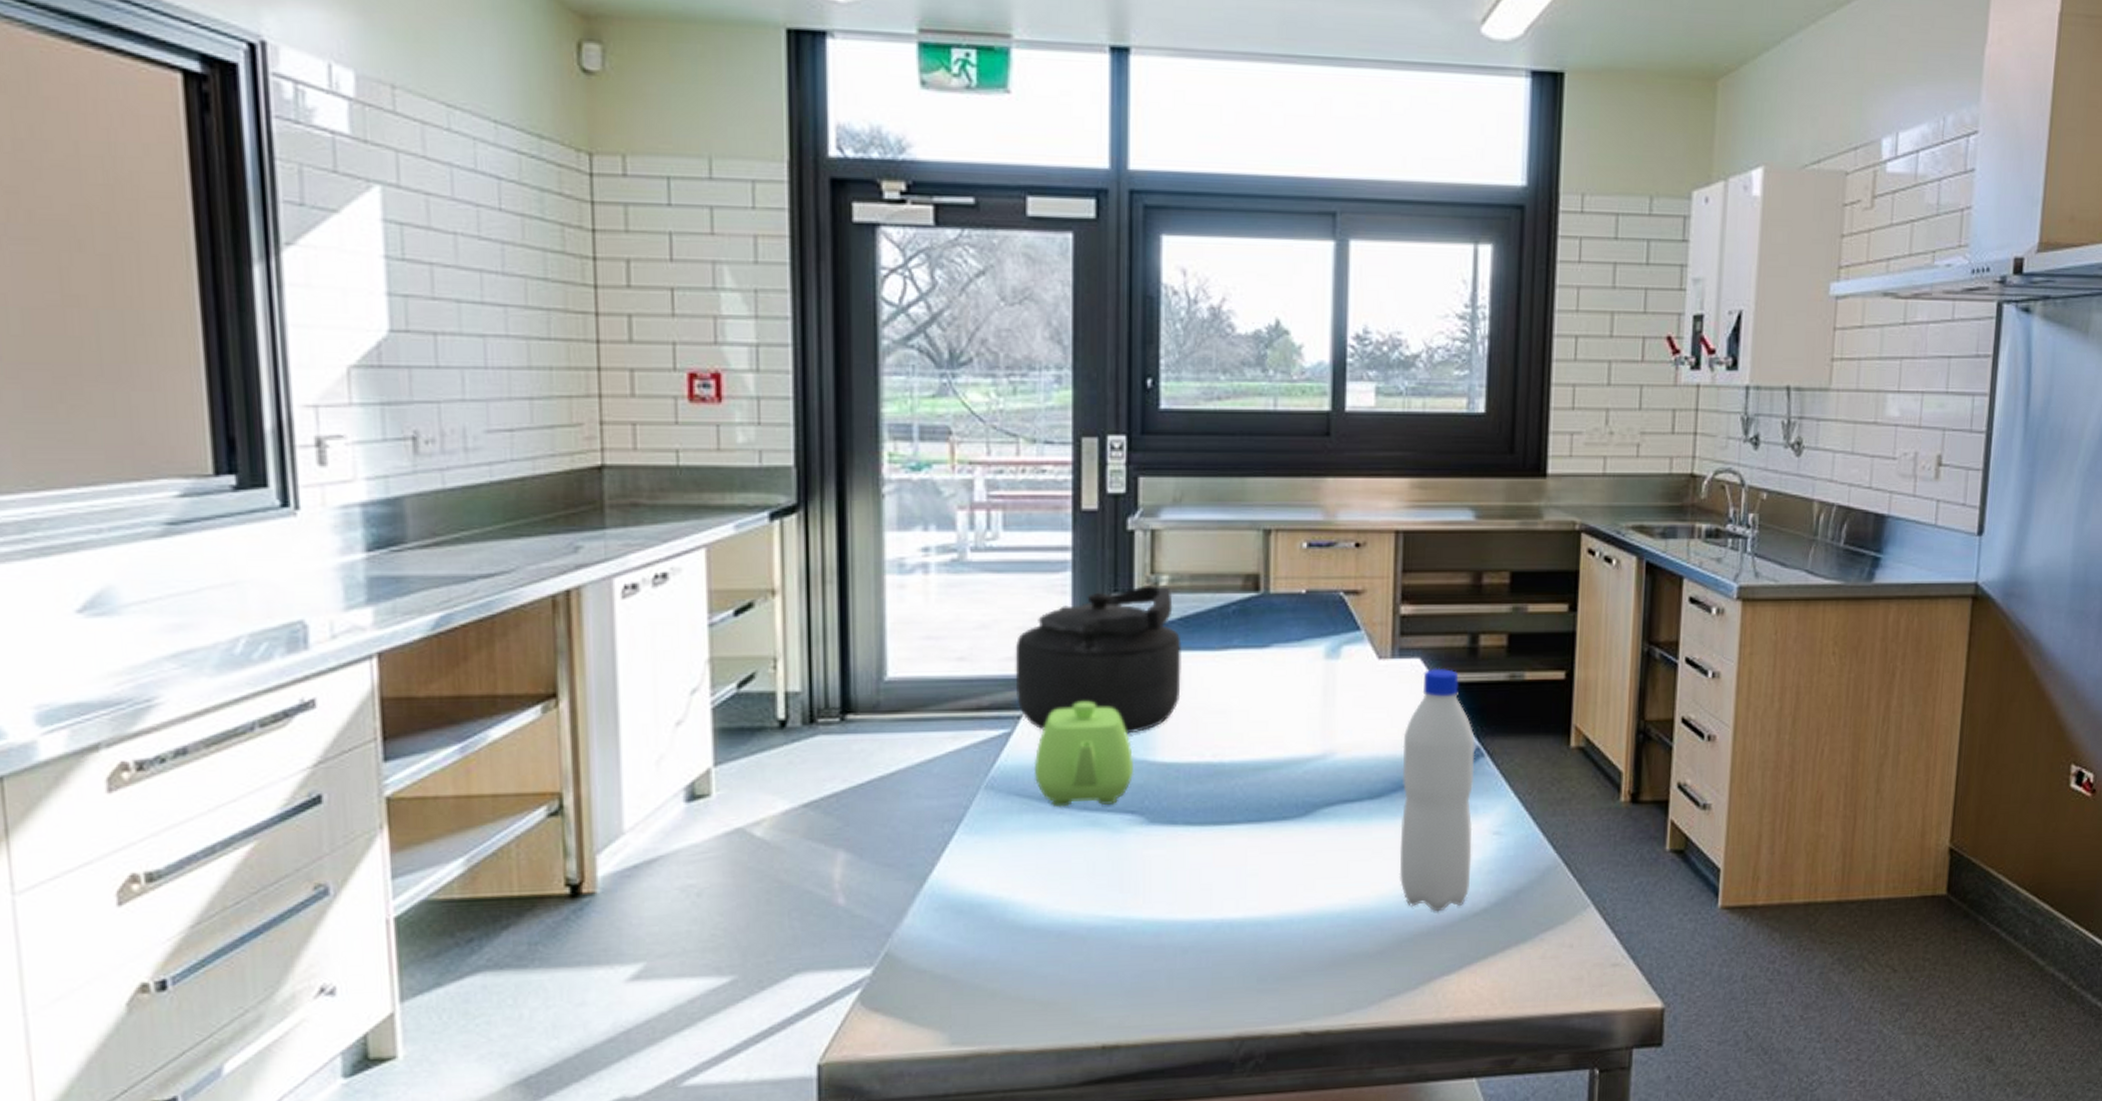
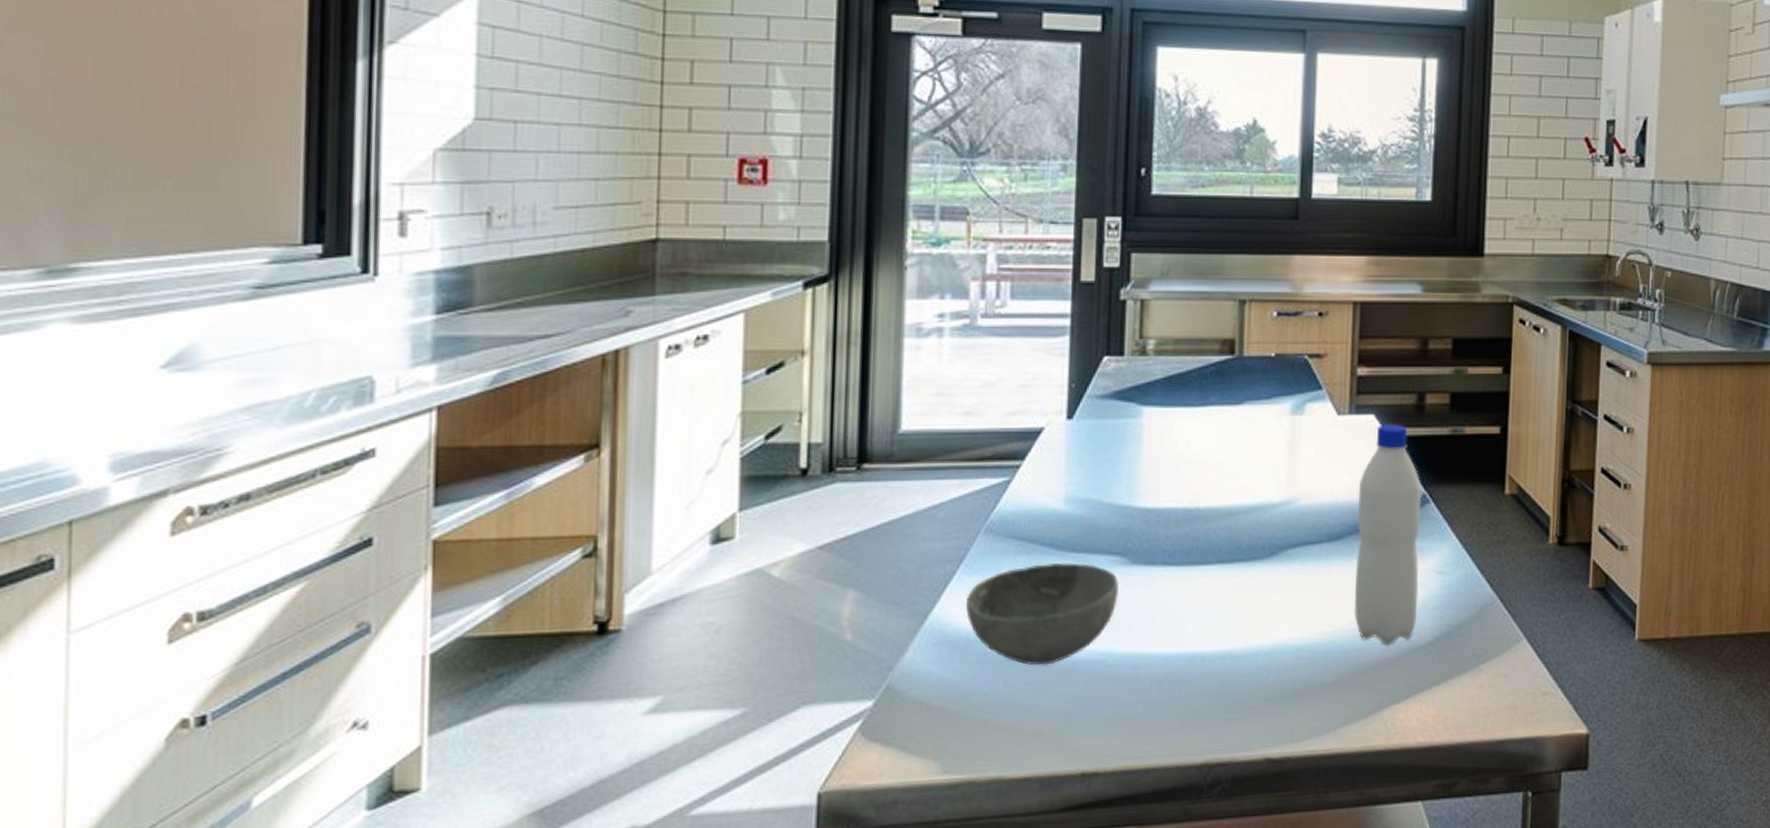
bowl: none [968,822,1137,933] -> present [966,563,1120,666]
kettle: present [1015,585,1182,734] -> none [1016,349,1165,482]
teapot: present [1034,702,1134,806] -> none [1029,453,1119,548]

